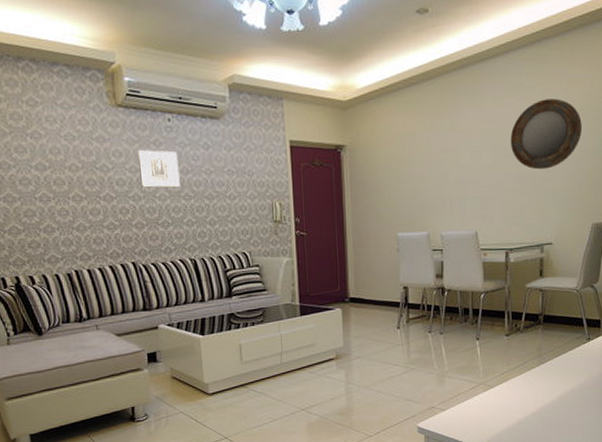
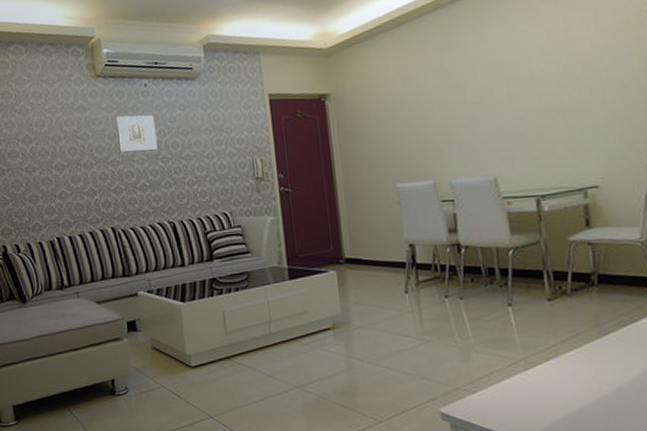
home mirror: present [510,98,582,170] -> none [527,19,623,102]

